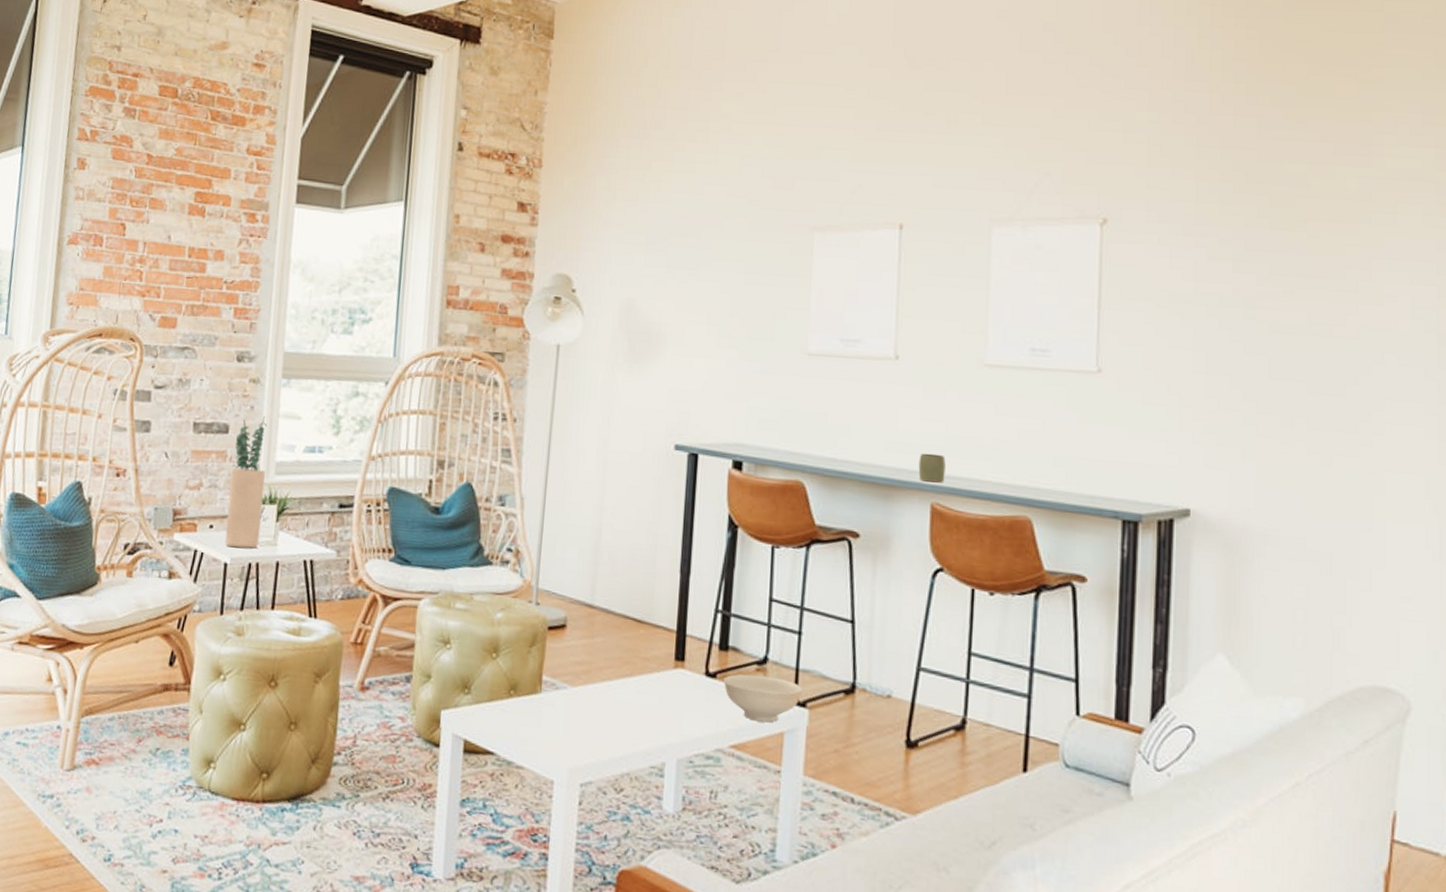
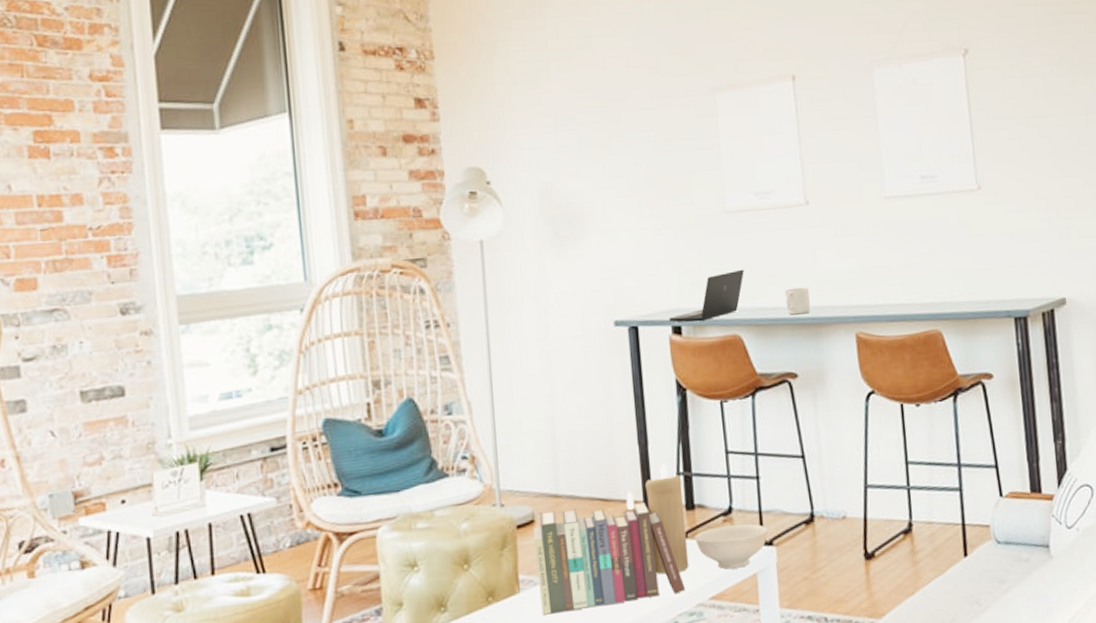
vase: present [225,415,267,549] -> none [135,369,184,520]
books: none [559,619,706,733] -> present [533,502,686,615]
candle: none [644,597,719,712] -> present [613,463,689,575]
laptop: none [731,415,817,460] -> present [669,269,744,322]
mug: none [857,443,885,473] -> present [785,287,810,315]
mug: present [918,453,946,483] -> none [839,286,864,314]

